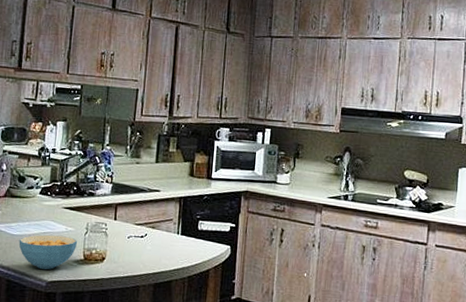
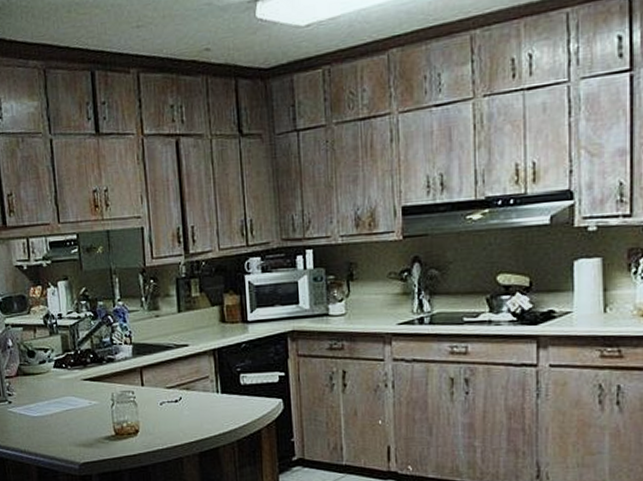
cereal bowl: present [18,235,78,270] -> none [41,411,105,450]

